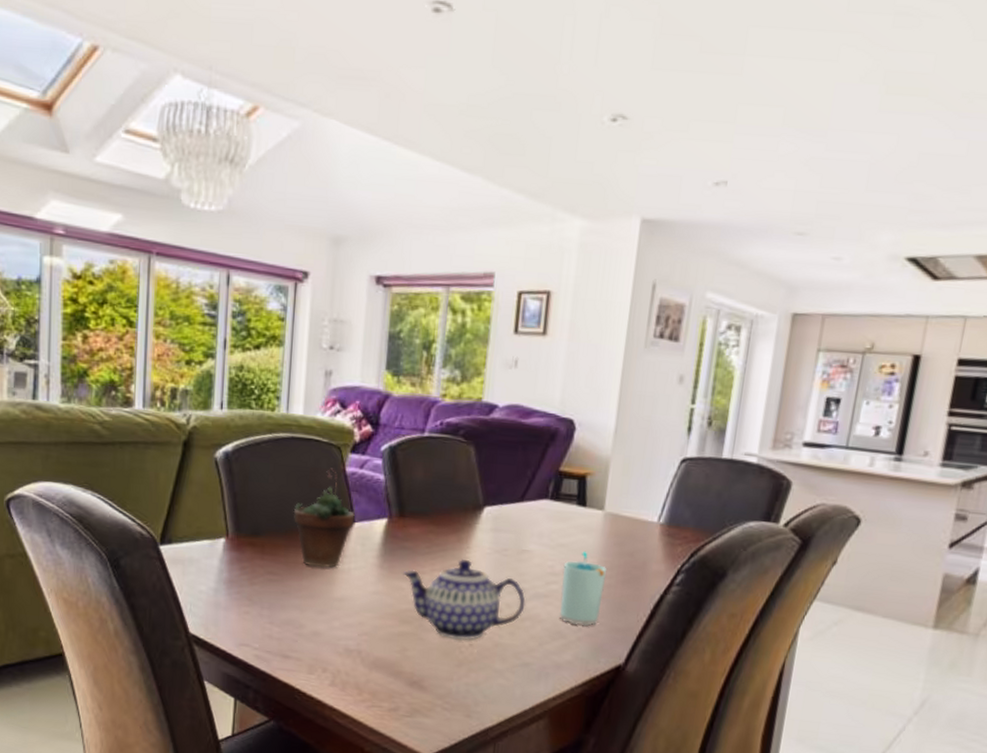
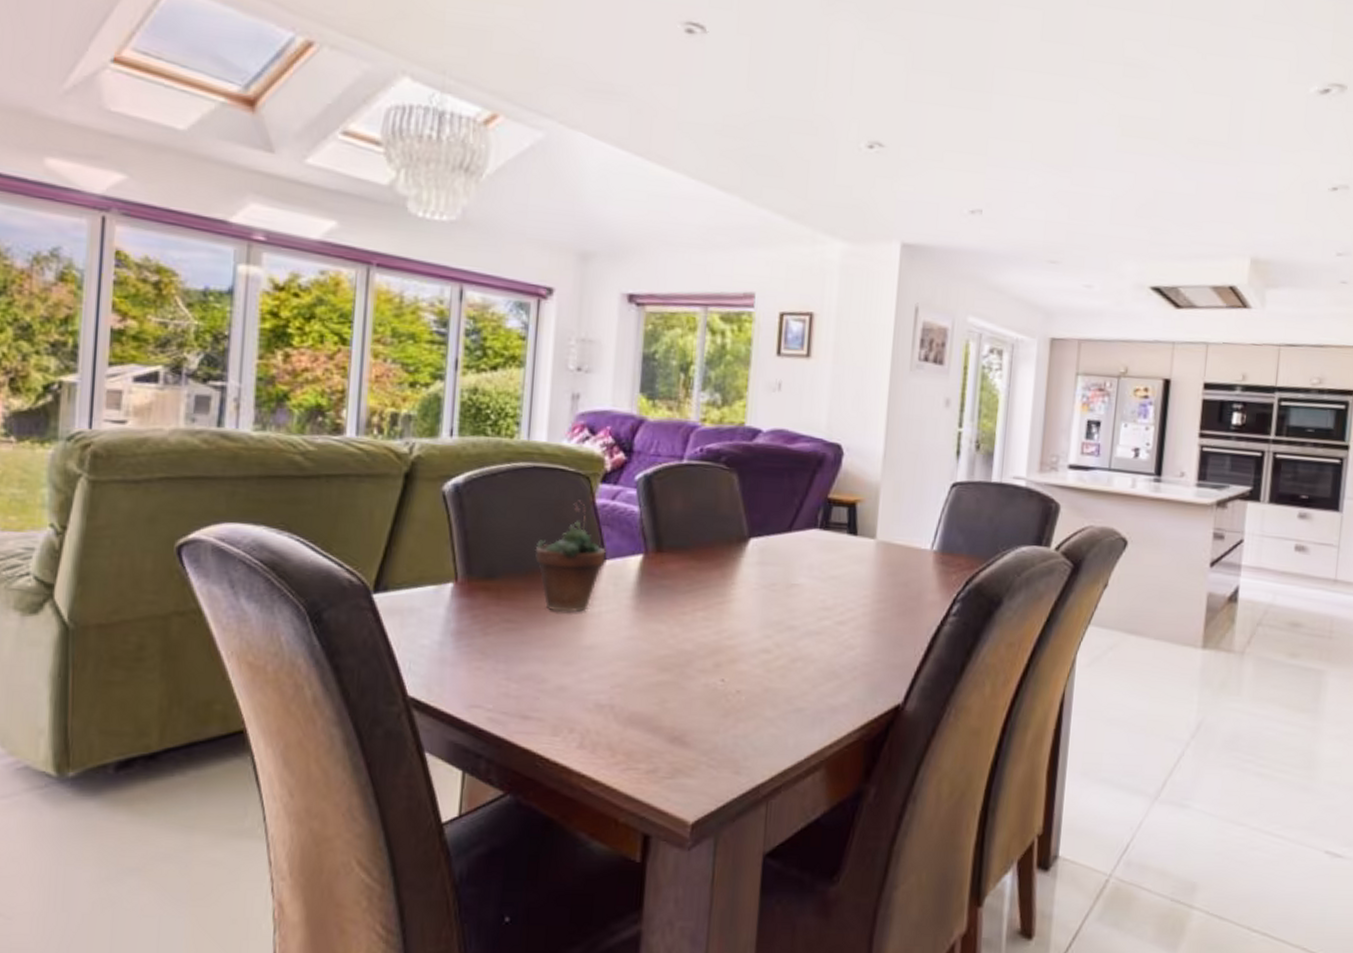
teapot: present [403,558,526,641] -> none [661,596,797,687]
cup: present [559,552,607,626] -> none [833,584,882,664]

